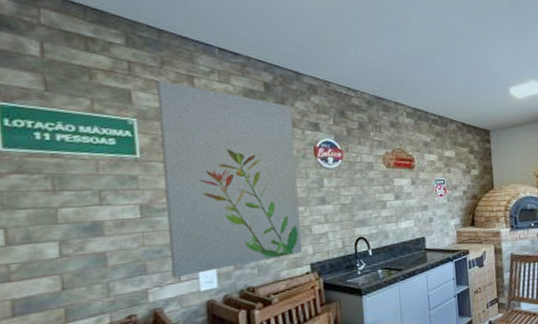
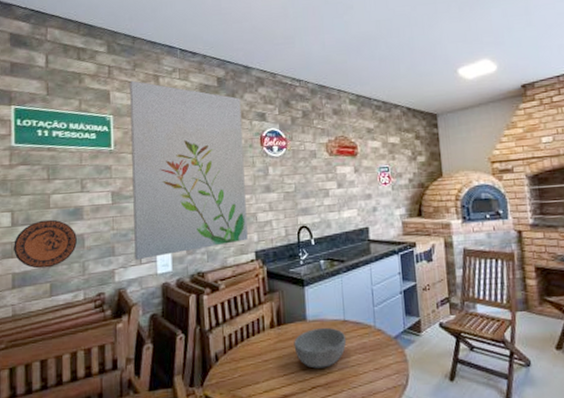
decorative plate: none [10,236,97,293] -> present [14,219,77,269]

